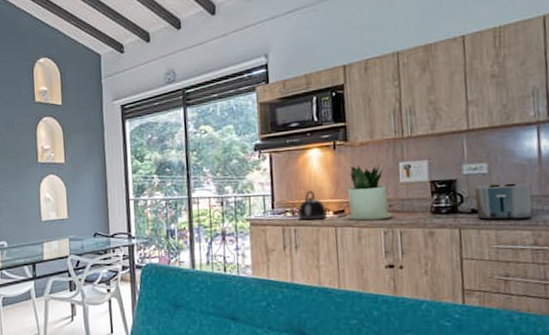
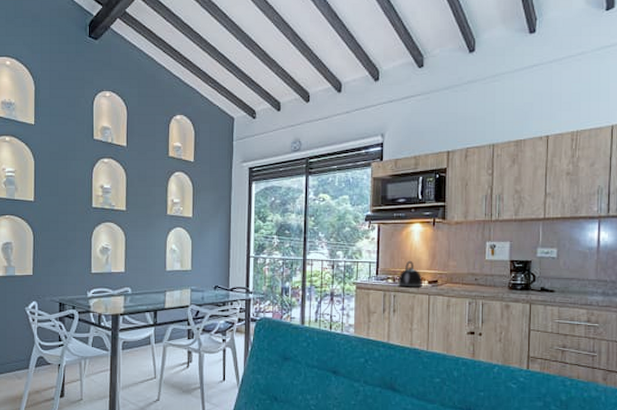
planter: present [346,163,393,221] -> none [439,241,477,291]
toaster: present [475,182,534,220] -> none [545,266,590,300]

